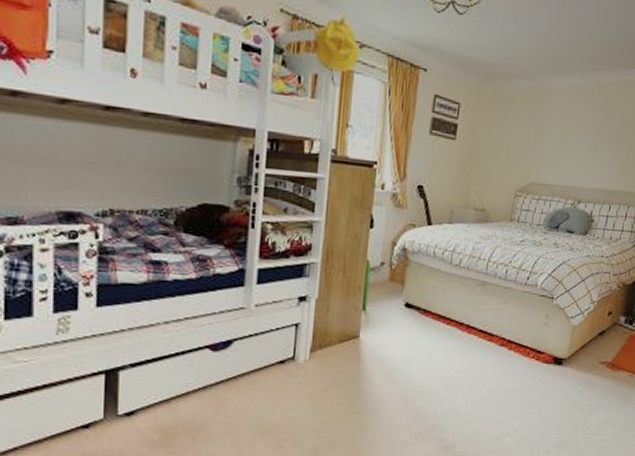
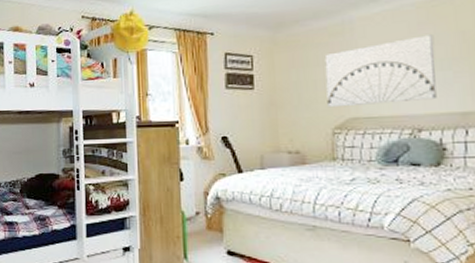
wall art: none [515,114,606,176] -> present [324,35,437,108]

